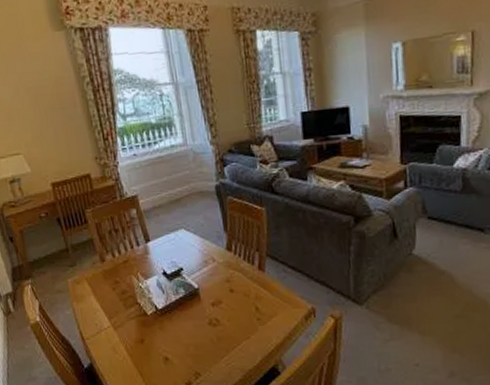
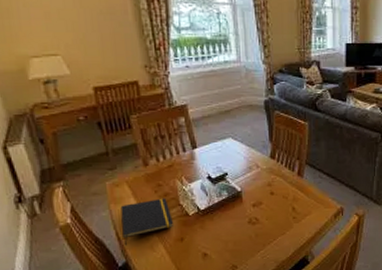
notepad: none [82,296,133,346] -> present [120,198,173,246]

